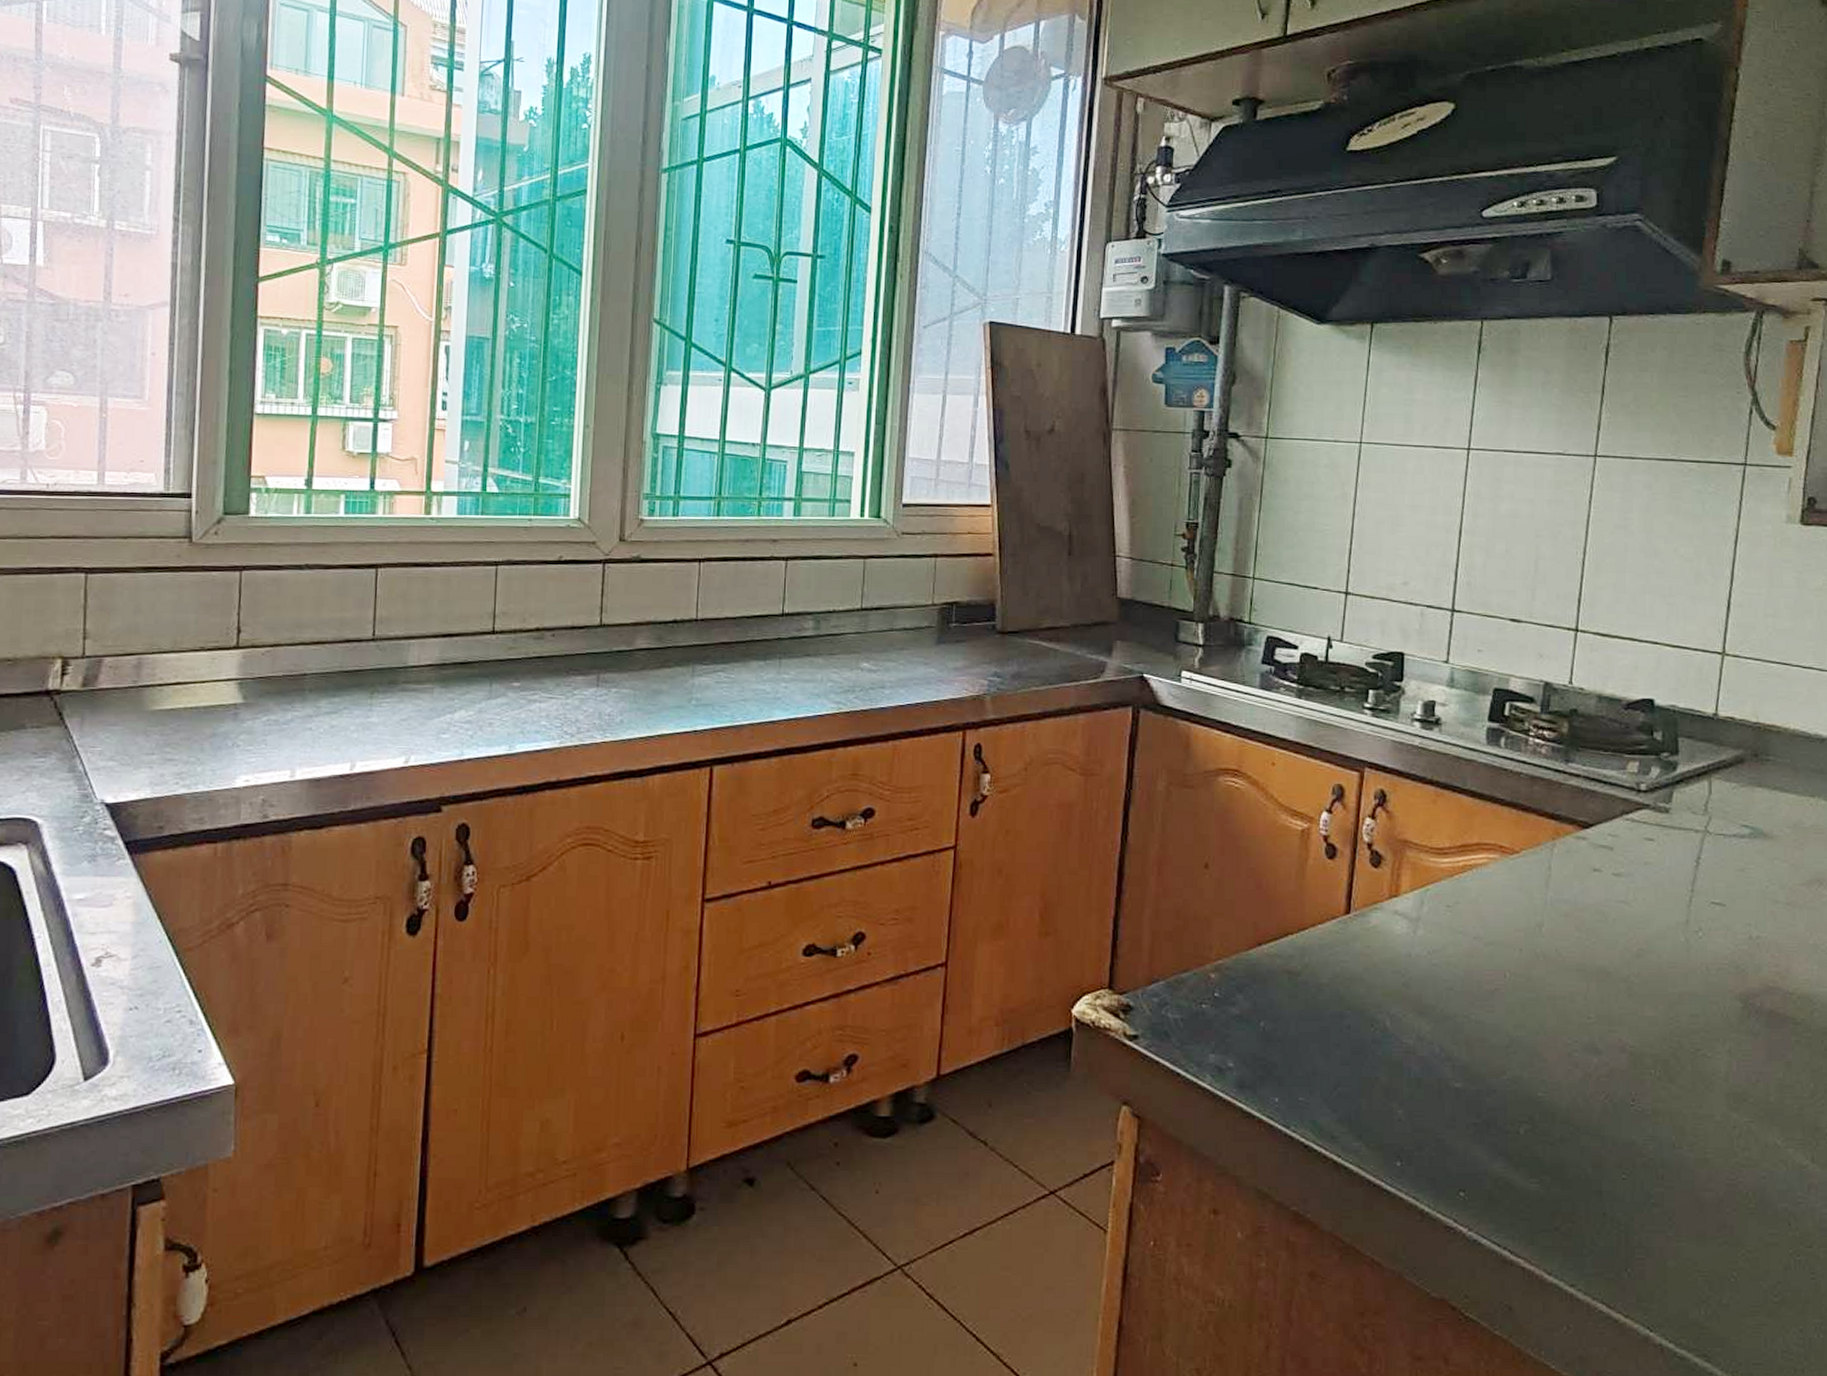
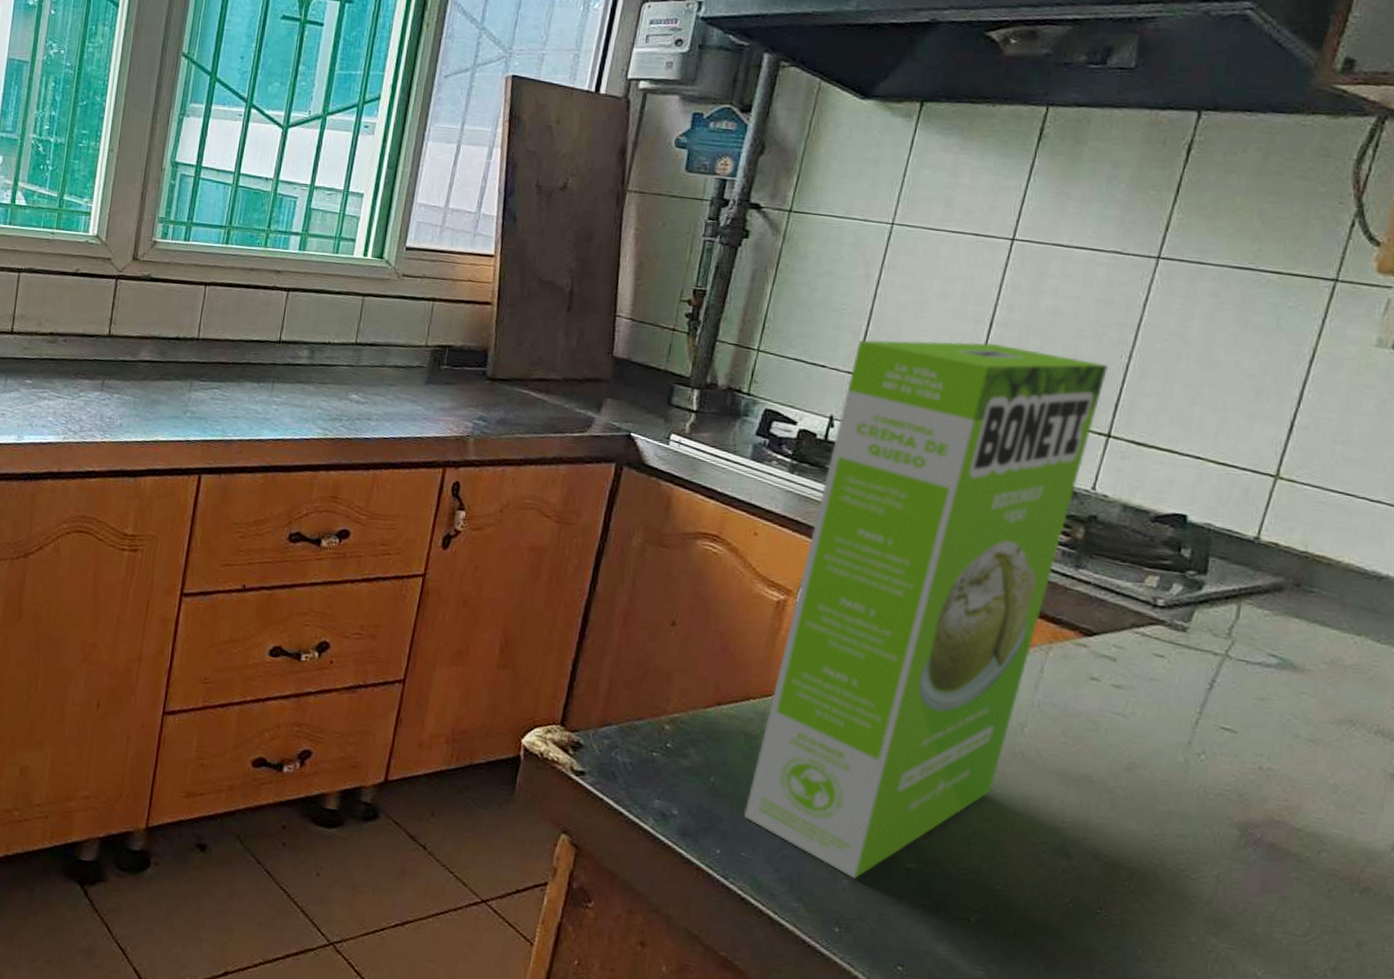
cake mix box: none [1296,550,1567,1108] -> present [743,339,1108,879]

